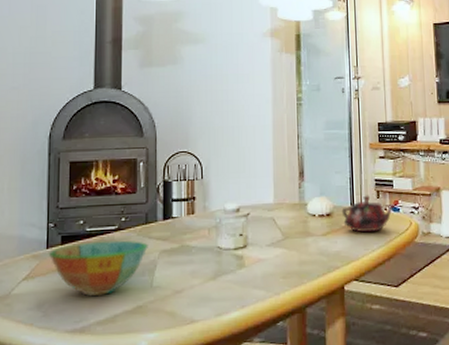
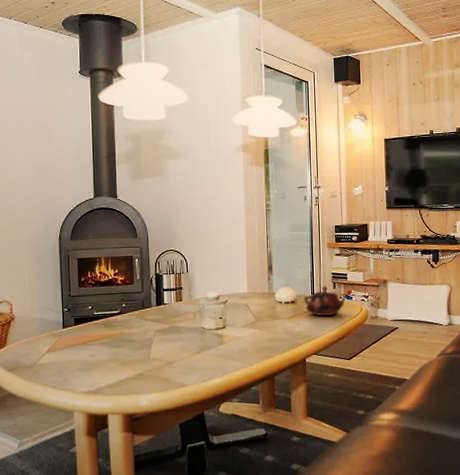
bowl: present [49,240,148,296] -> none [65,322,145,365]

